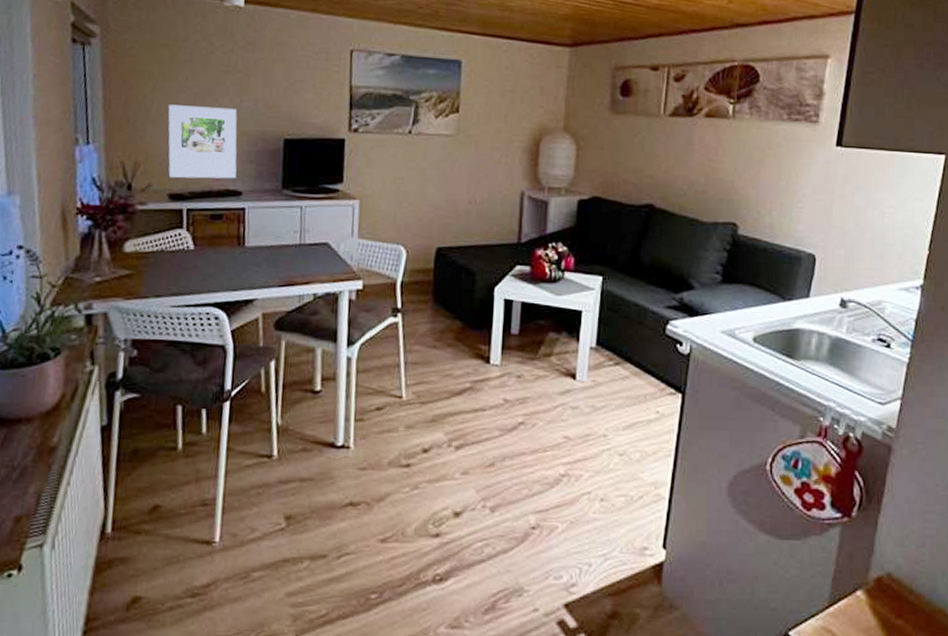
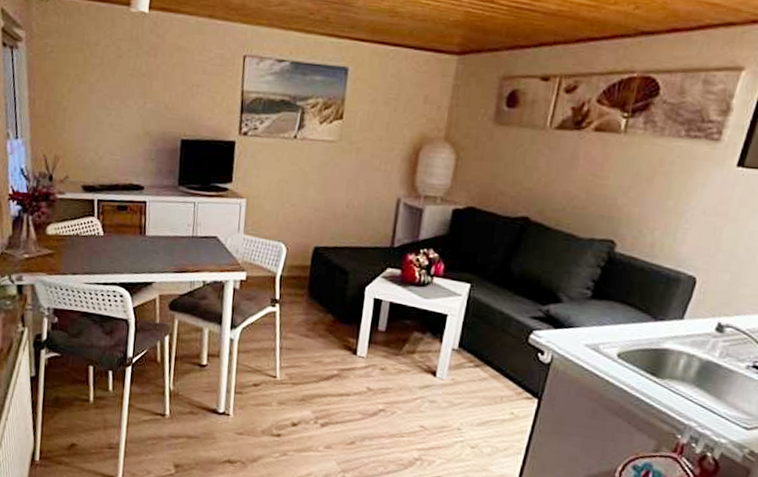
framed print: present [168,104,237,179] -> none [82,104,141,175]

